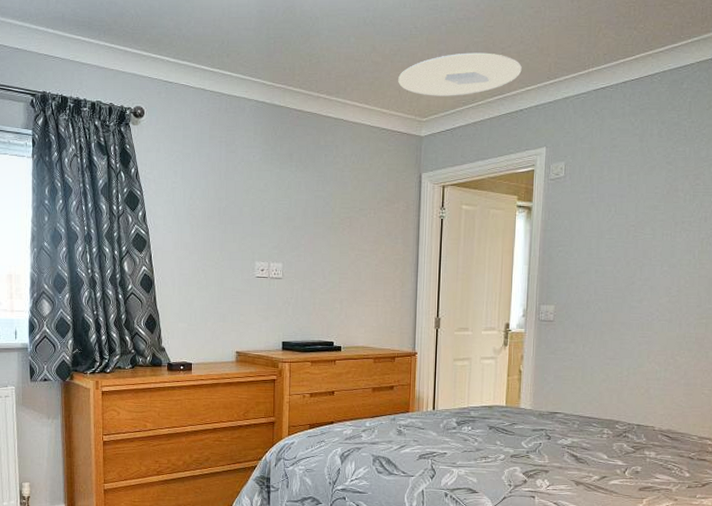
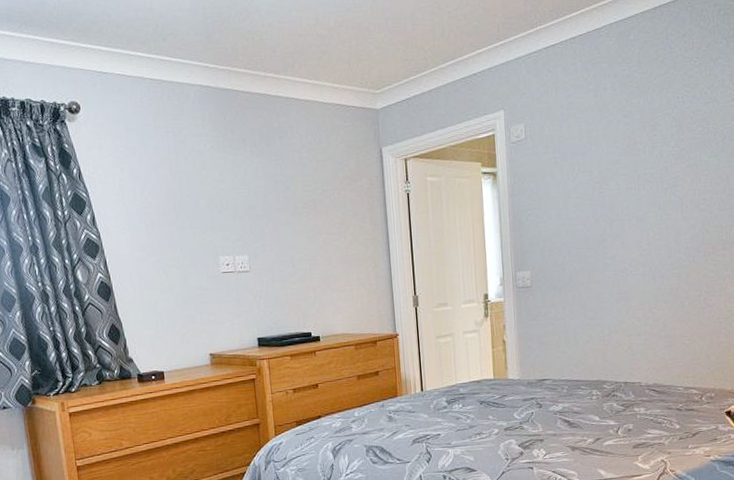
ceiling light: present [398,52,522,96] -> none [346,17,471,67]

